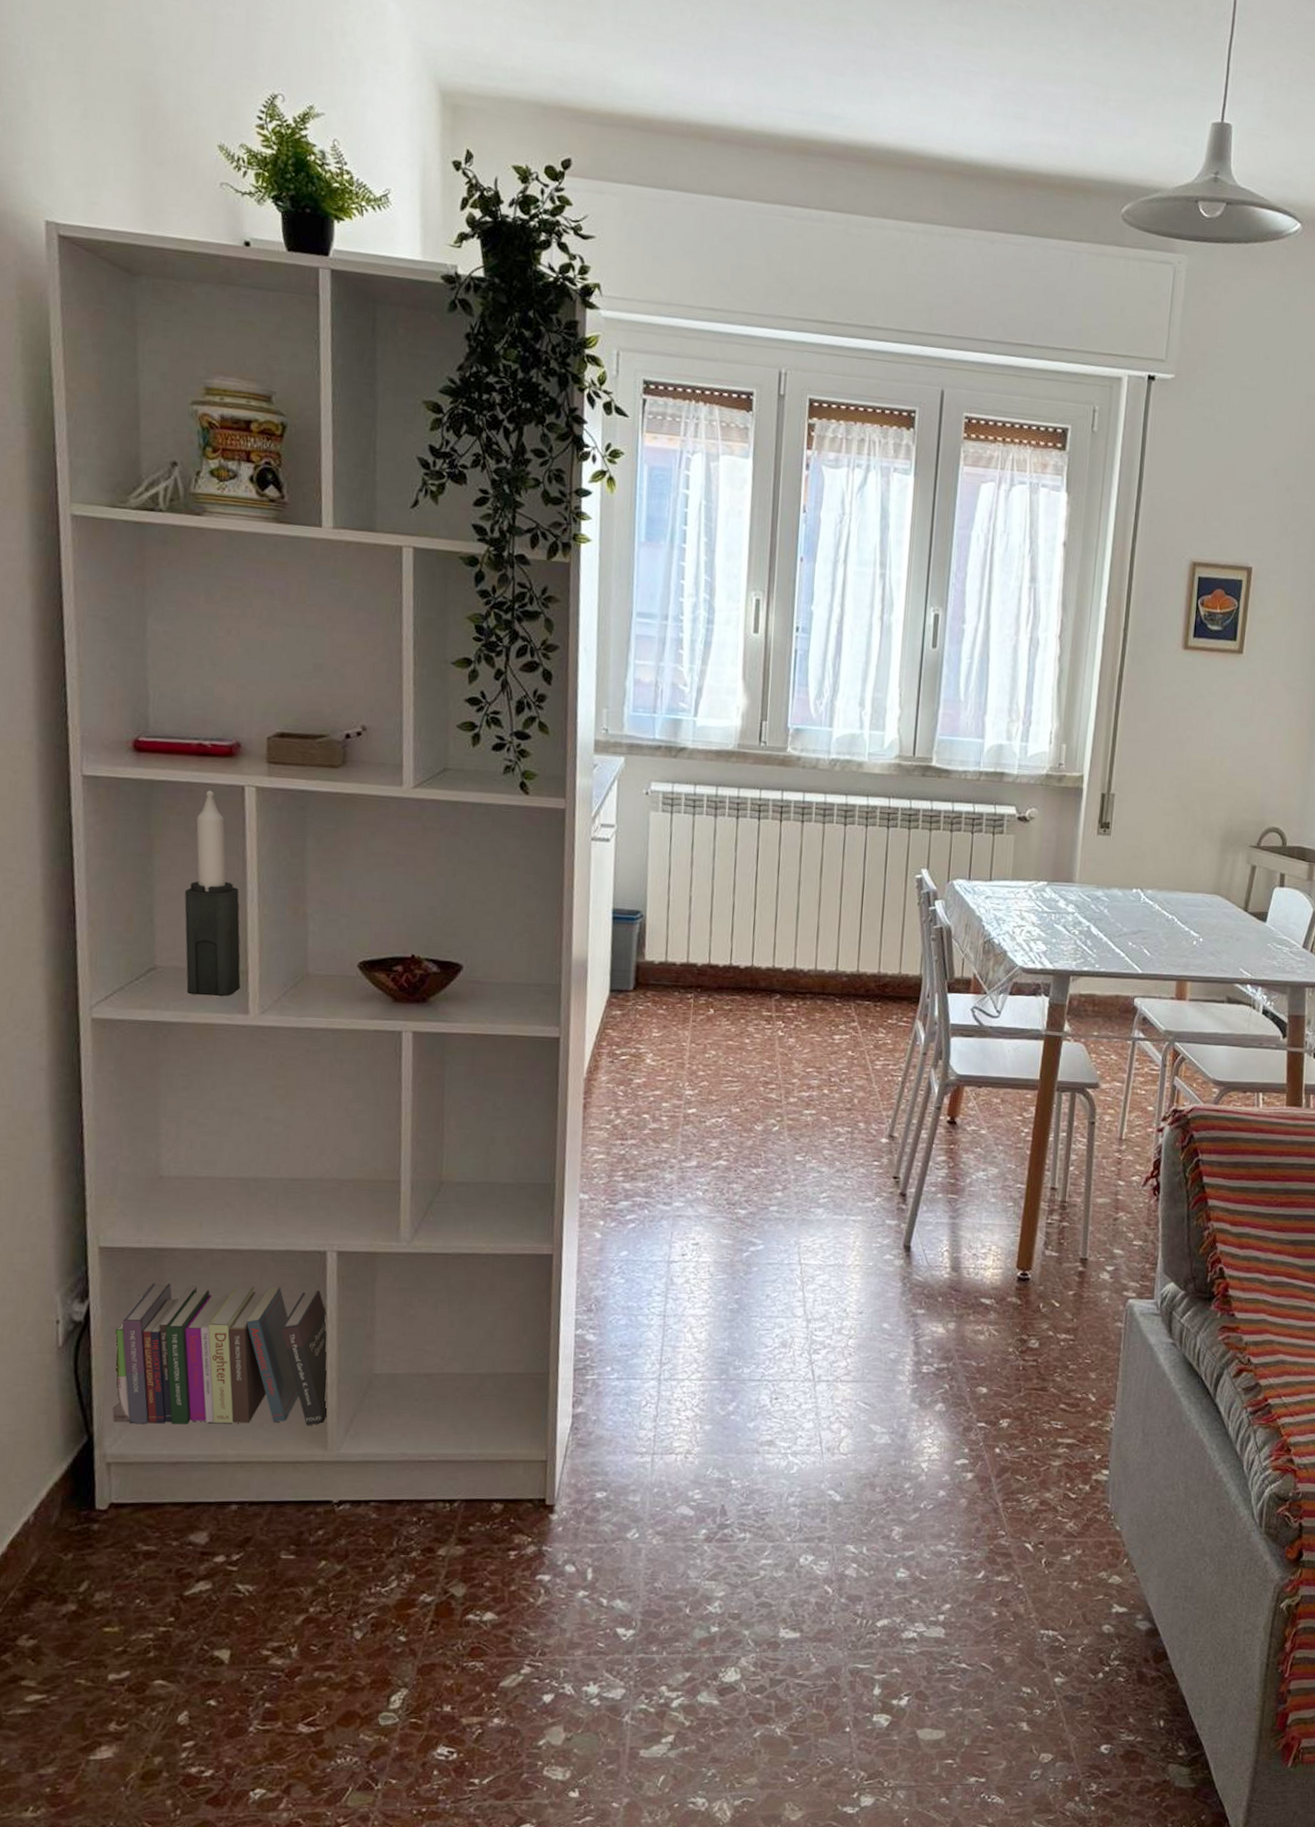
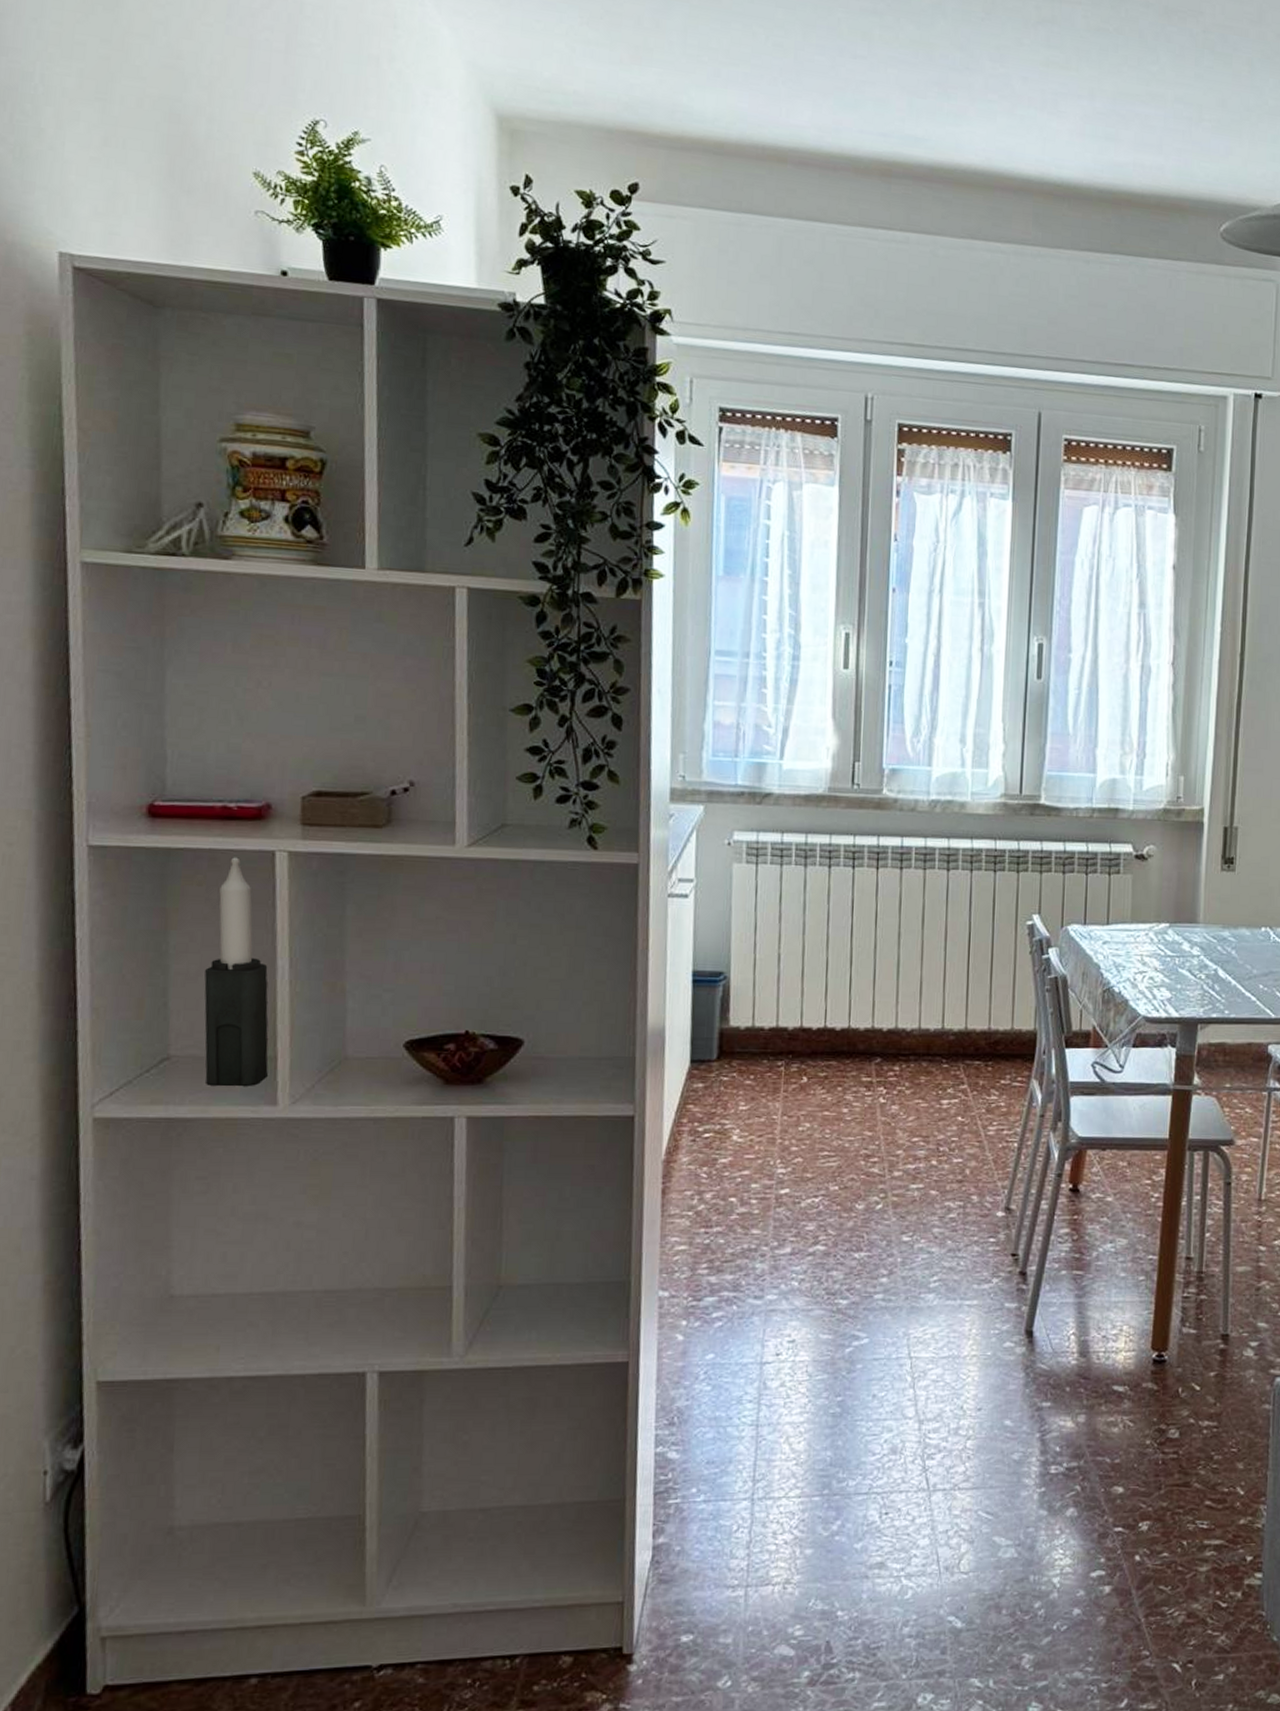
books: present [112,1283,329,1426] -> none [108,1416,368,1589]

